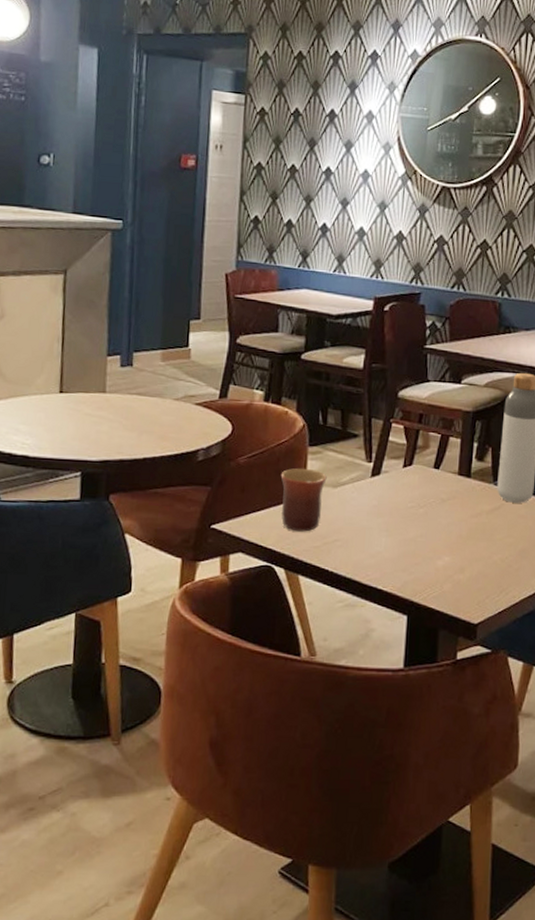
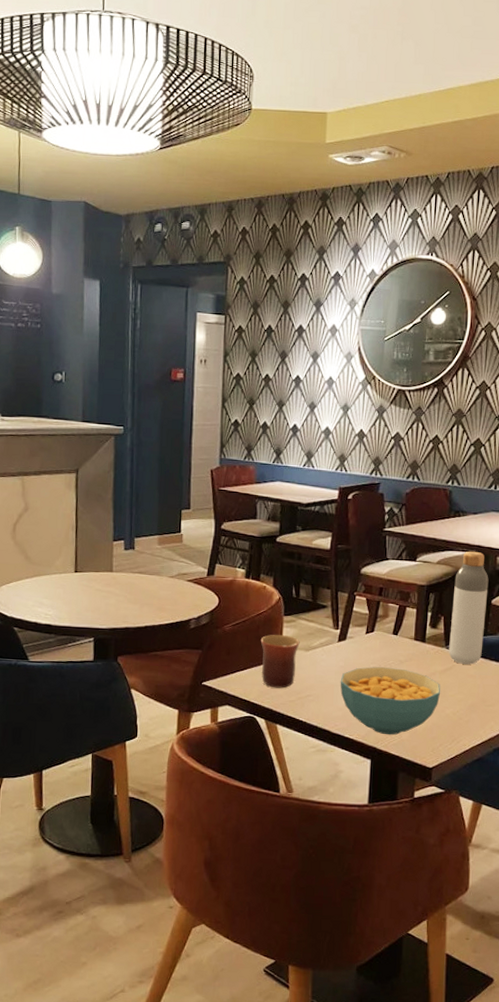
cereal bowl: none [372,505,488,587] -> present [340,666,441,736]

